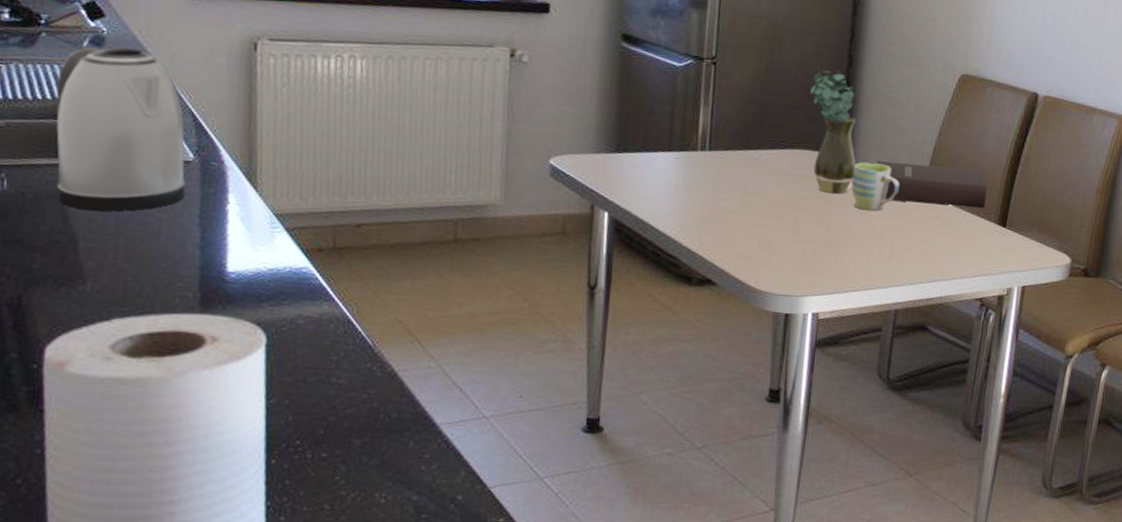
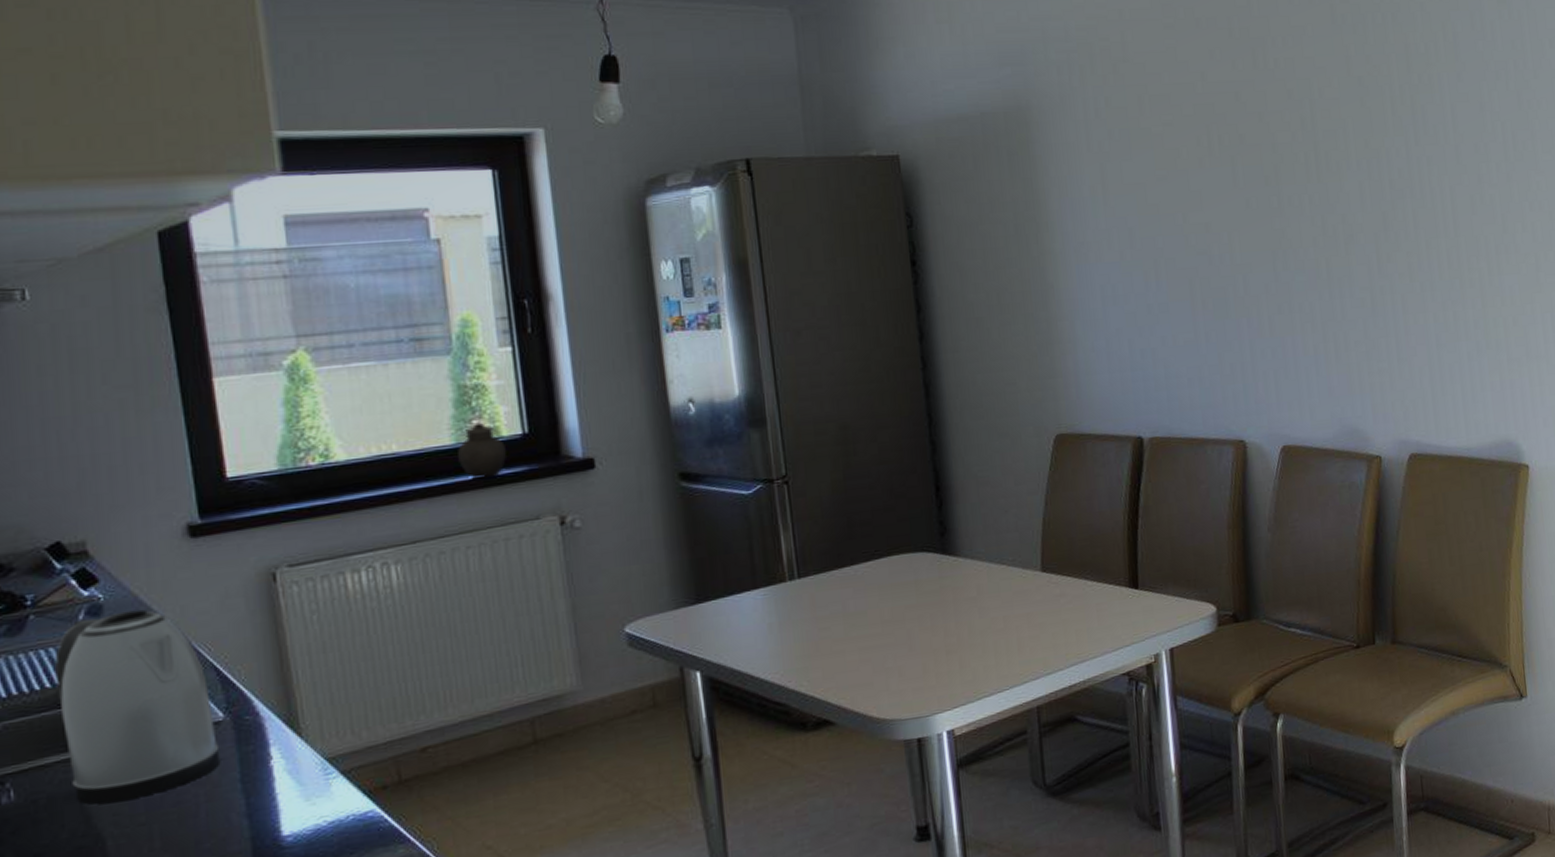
vase: present [810,66,856,194] -> none [896,460,963,596]
mug: present [851,162,899,212] -> none [960,550,1014,606]
book: present [876,160,988,209] -> none [983,532,1111,588]

